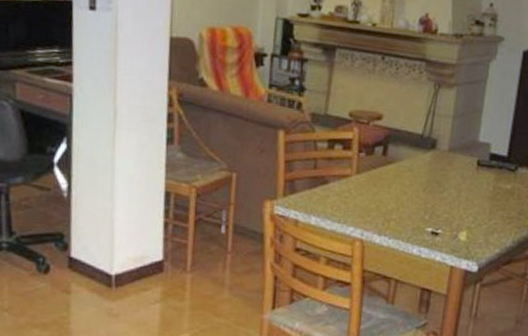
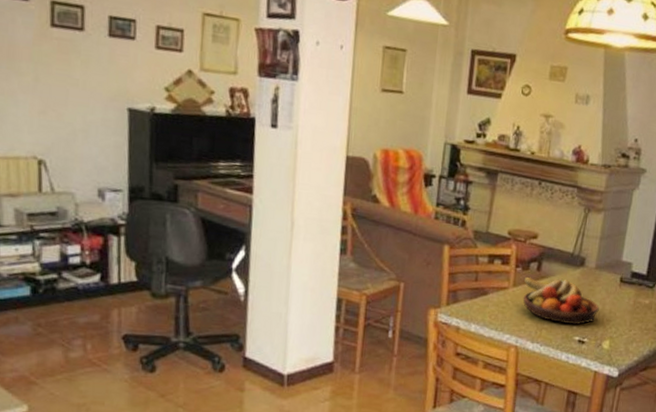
fruit bowl: none [367,162,454,214] -> present [522,277,599,325]

